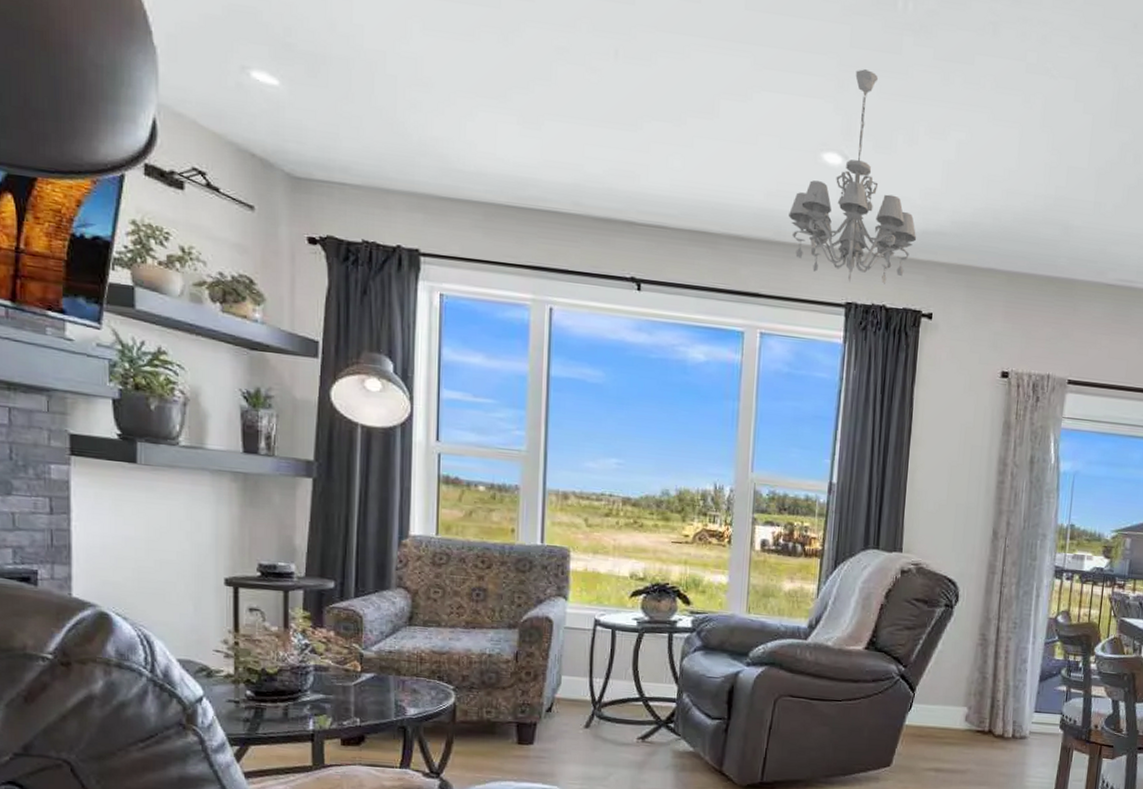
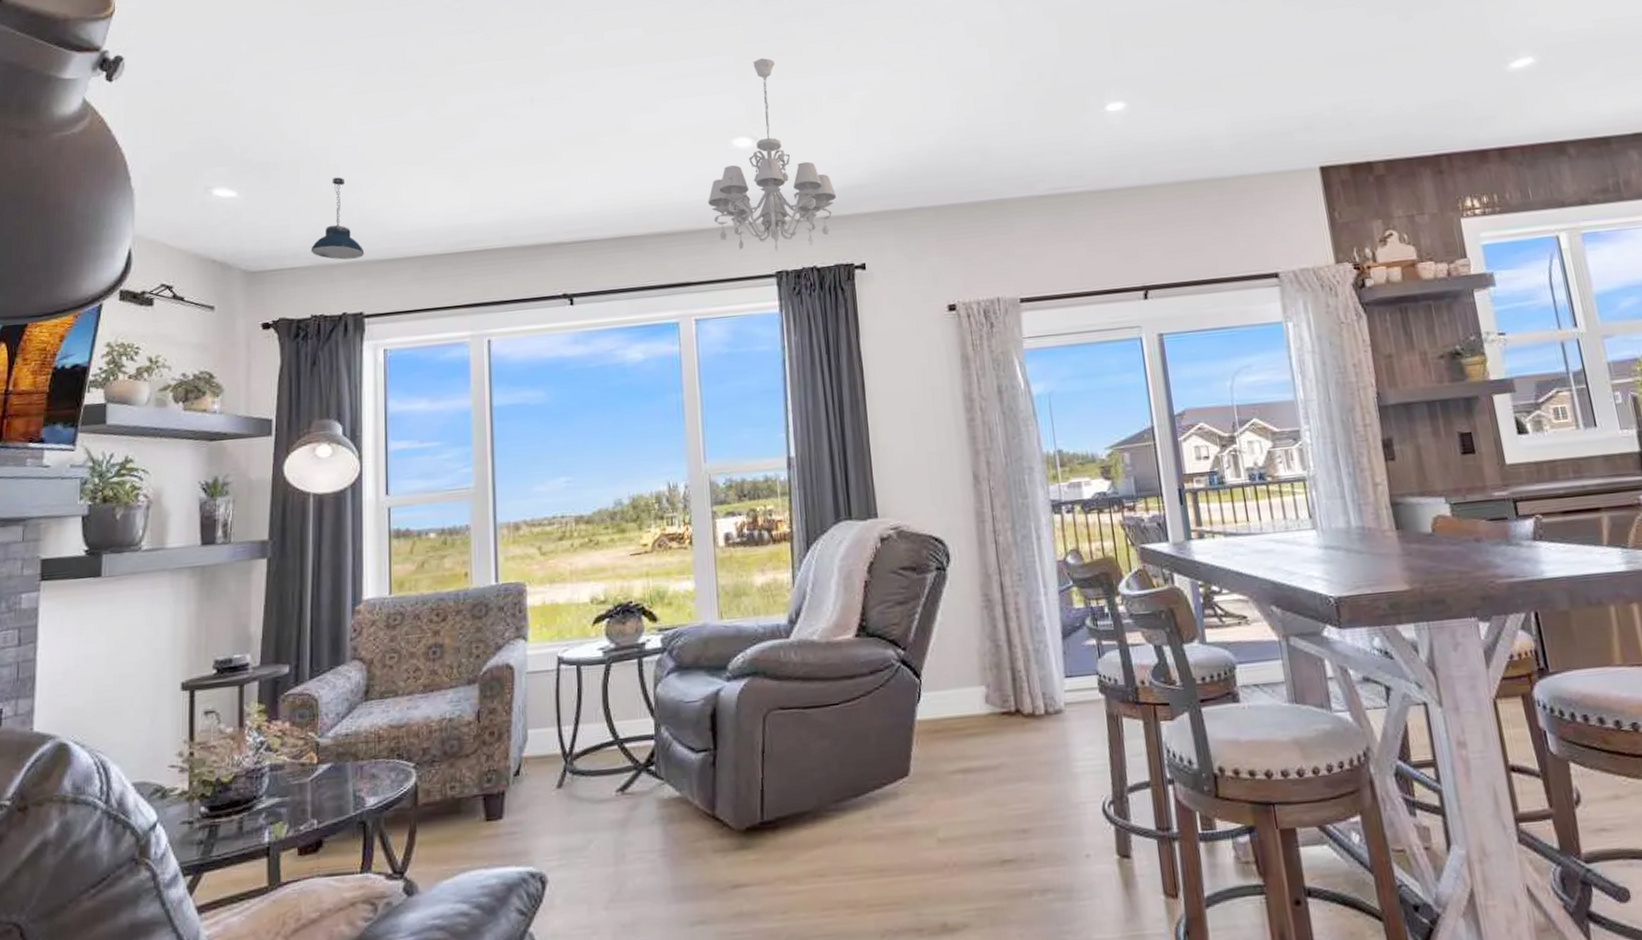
pendant light: none [363,90,423,189] -> present [311,177,365,260]

